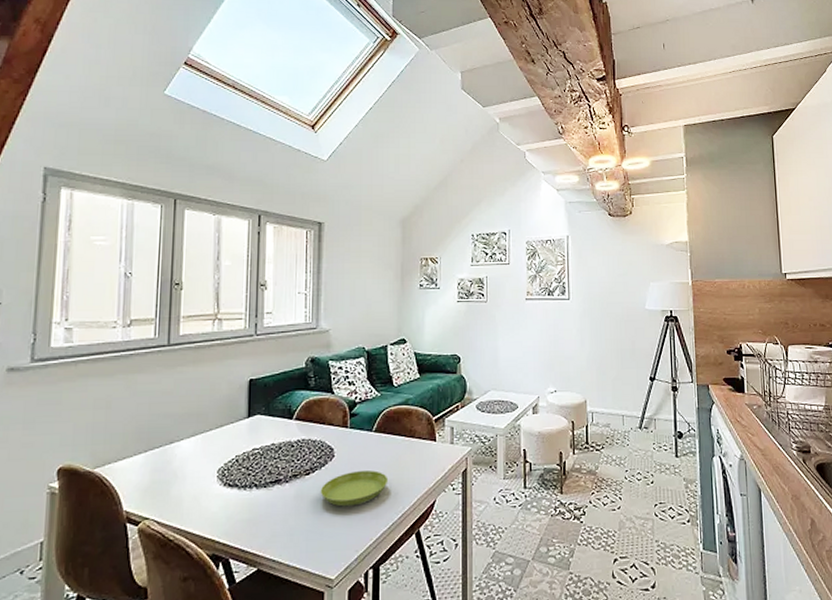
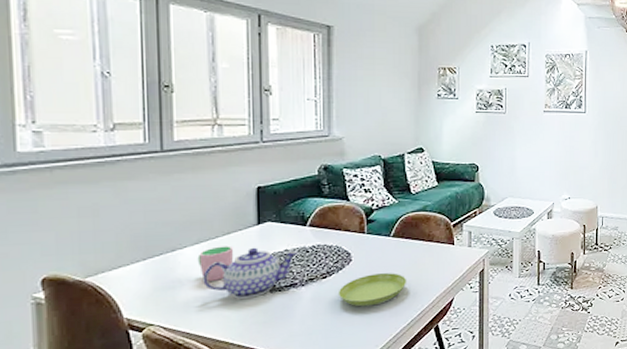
cup: none [192,439,225,475] -> present [197,246,234,281]
teapot: none [196,441,284,495] -> present [203,247,299,300]

